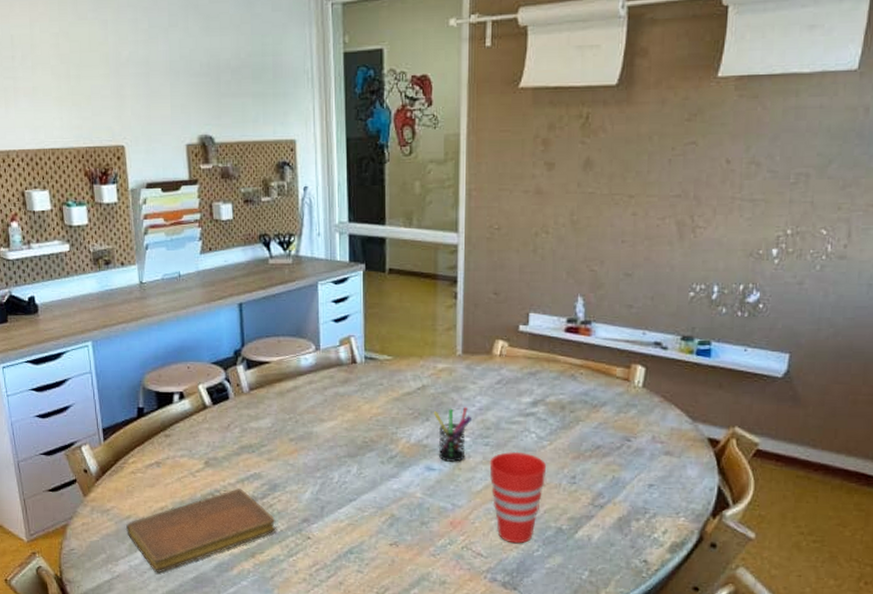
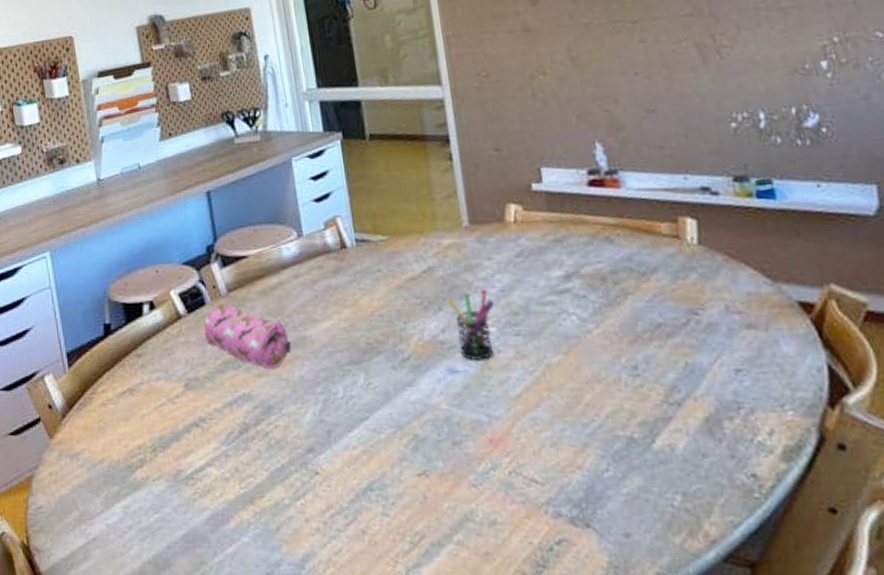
notebook: present [125,488,277,574] -> none [99,415,278,533]
pencil case: none [225,399,300,455] -> present [203,303,292,368]
cup: present [489,451,547,544] -> none [524,339,601,463]

